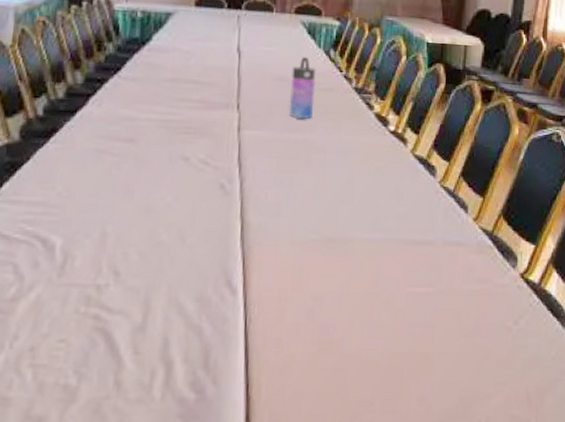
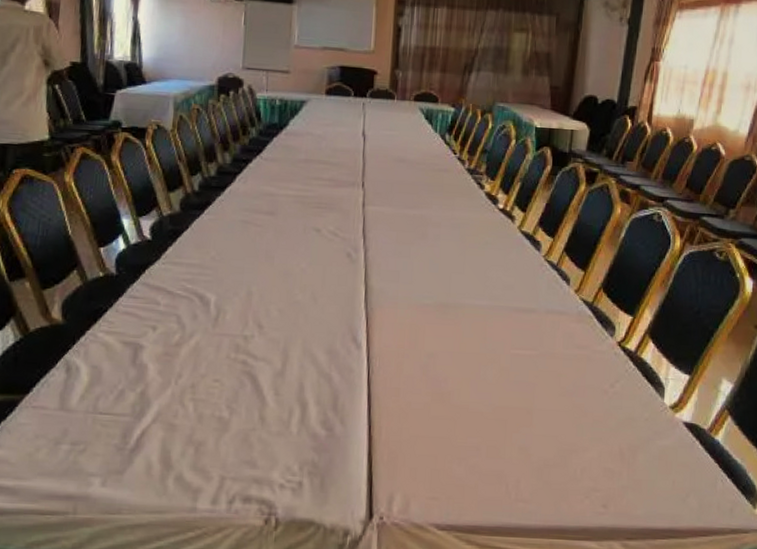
water bottle: present [289,57,316,120] -> none [408,140,433,197]

